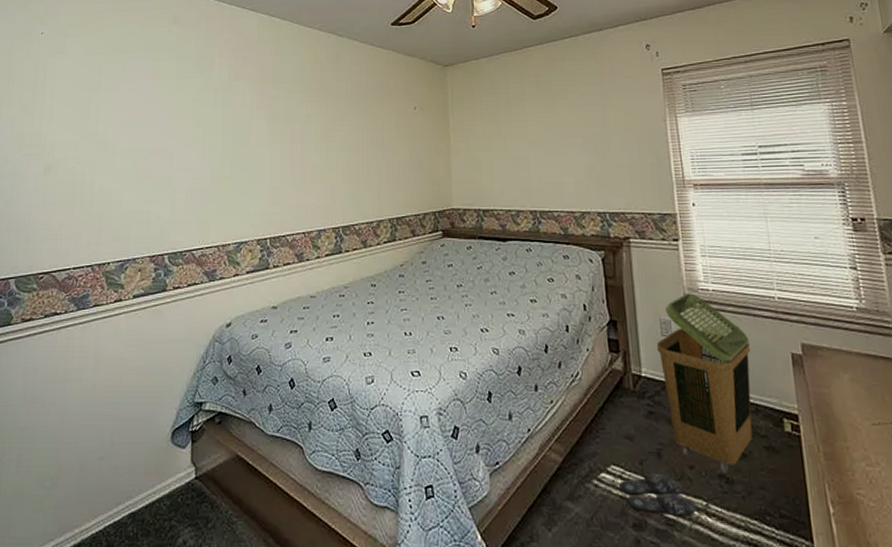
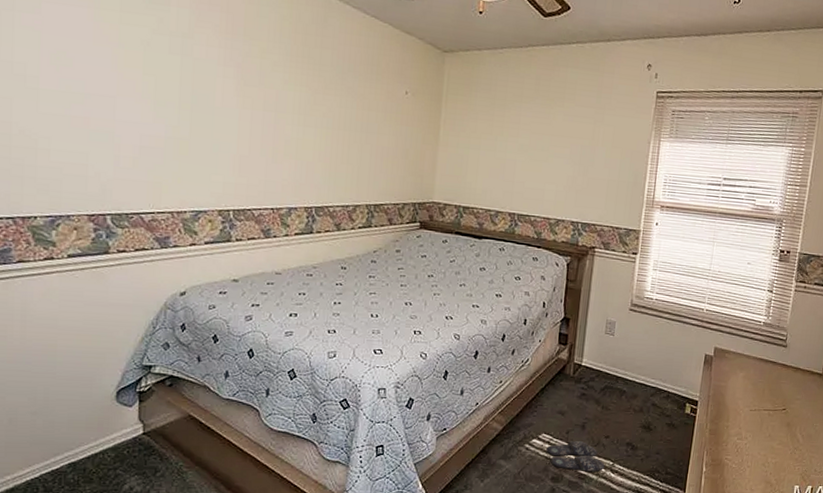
laundry basket: present [657,293,753,475] -> none [598,300,675,443]

